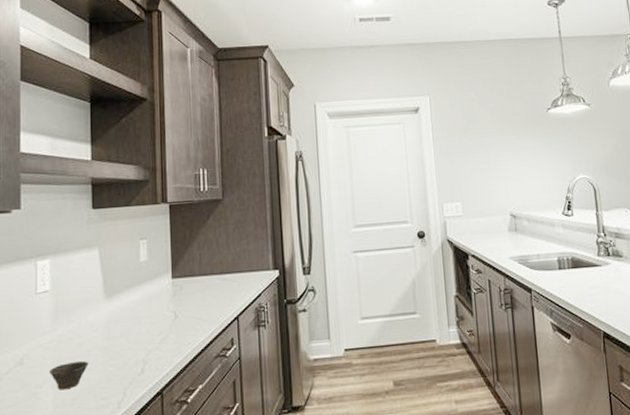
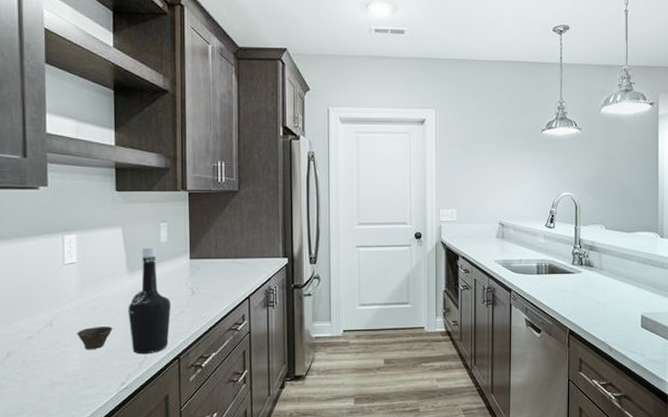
bottle: none [105,268,152,392] -> present [128,247,171,355]

